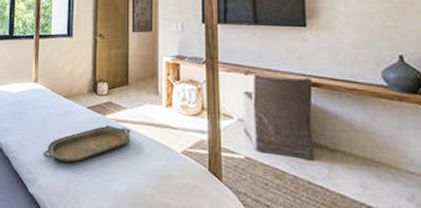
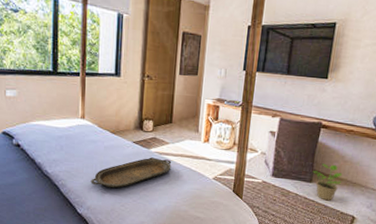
potted plant: none [312,133,357,188] -> present [312,163,343,201]

